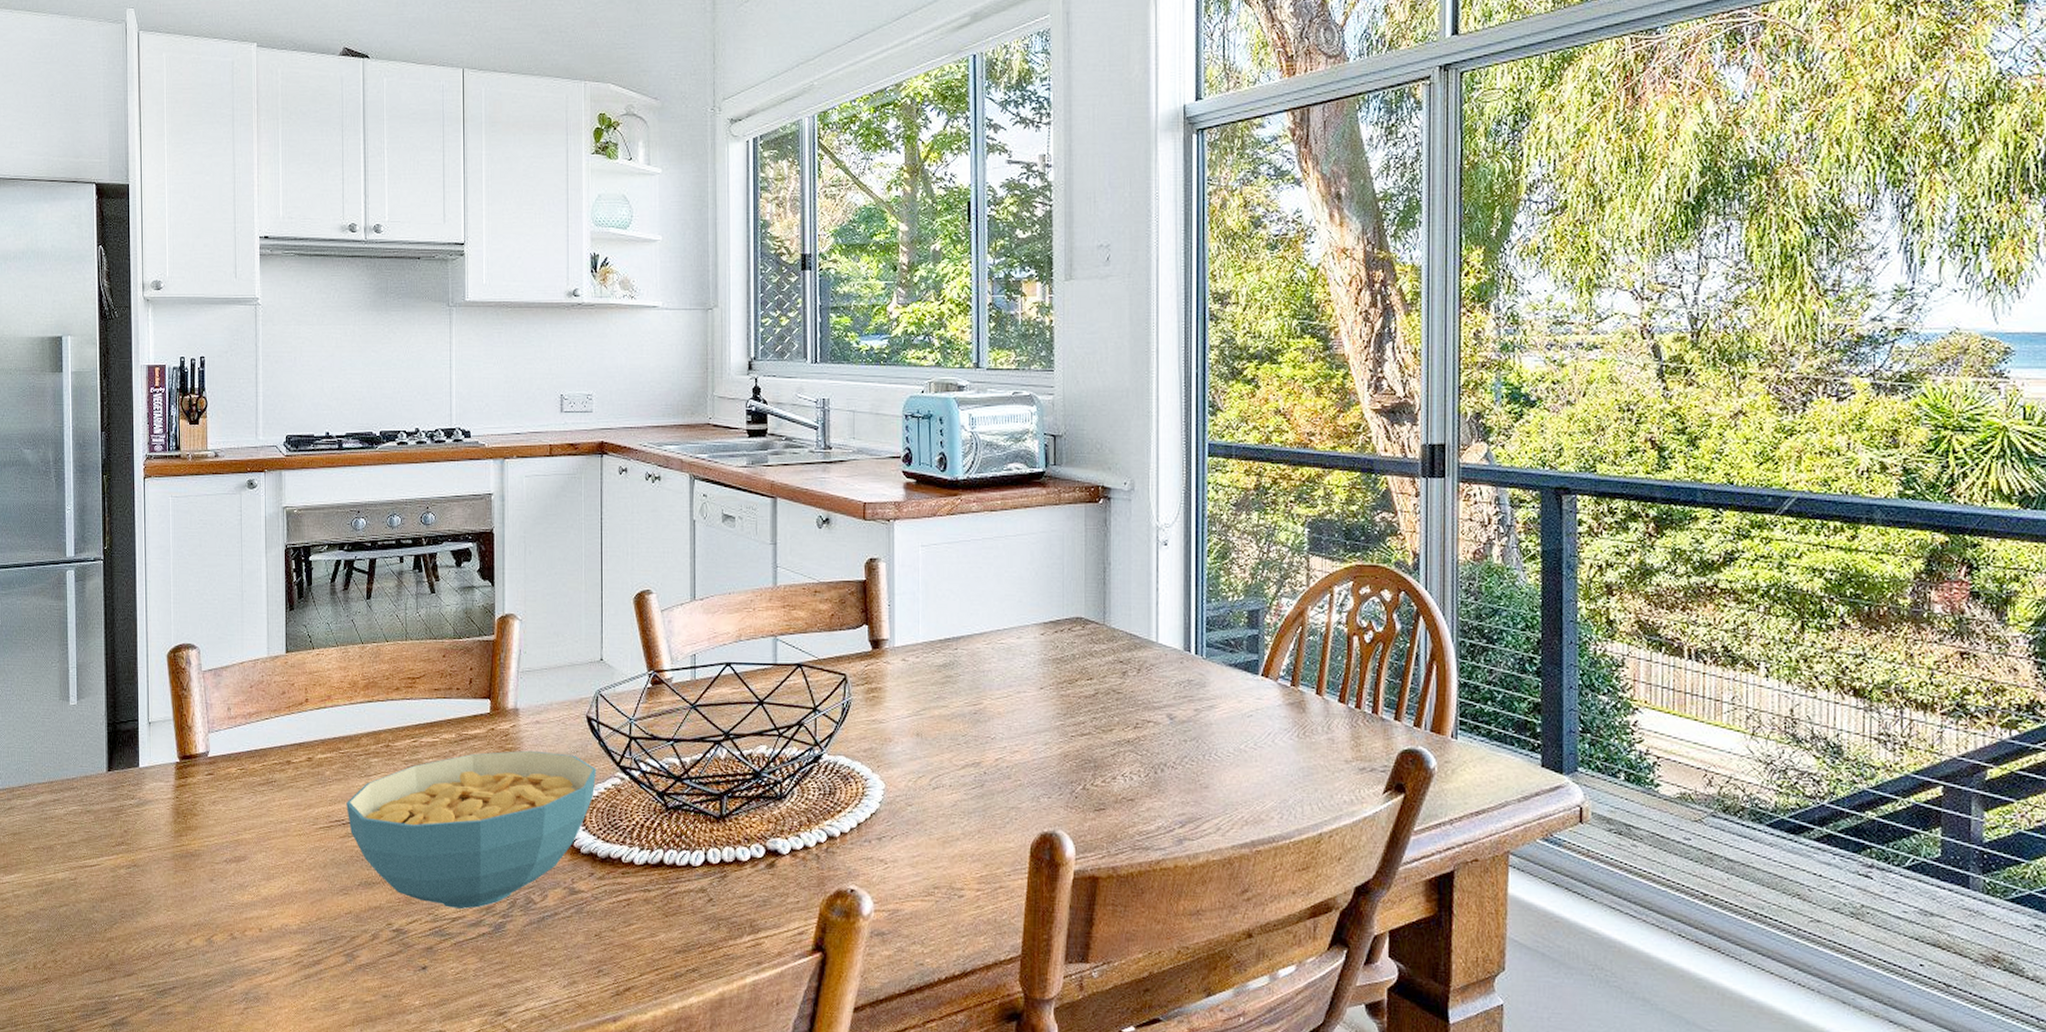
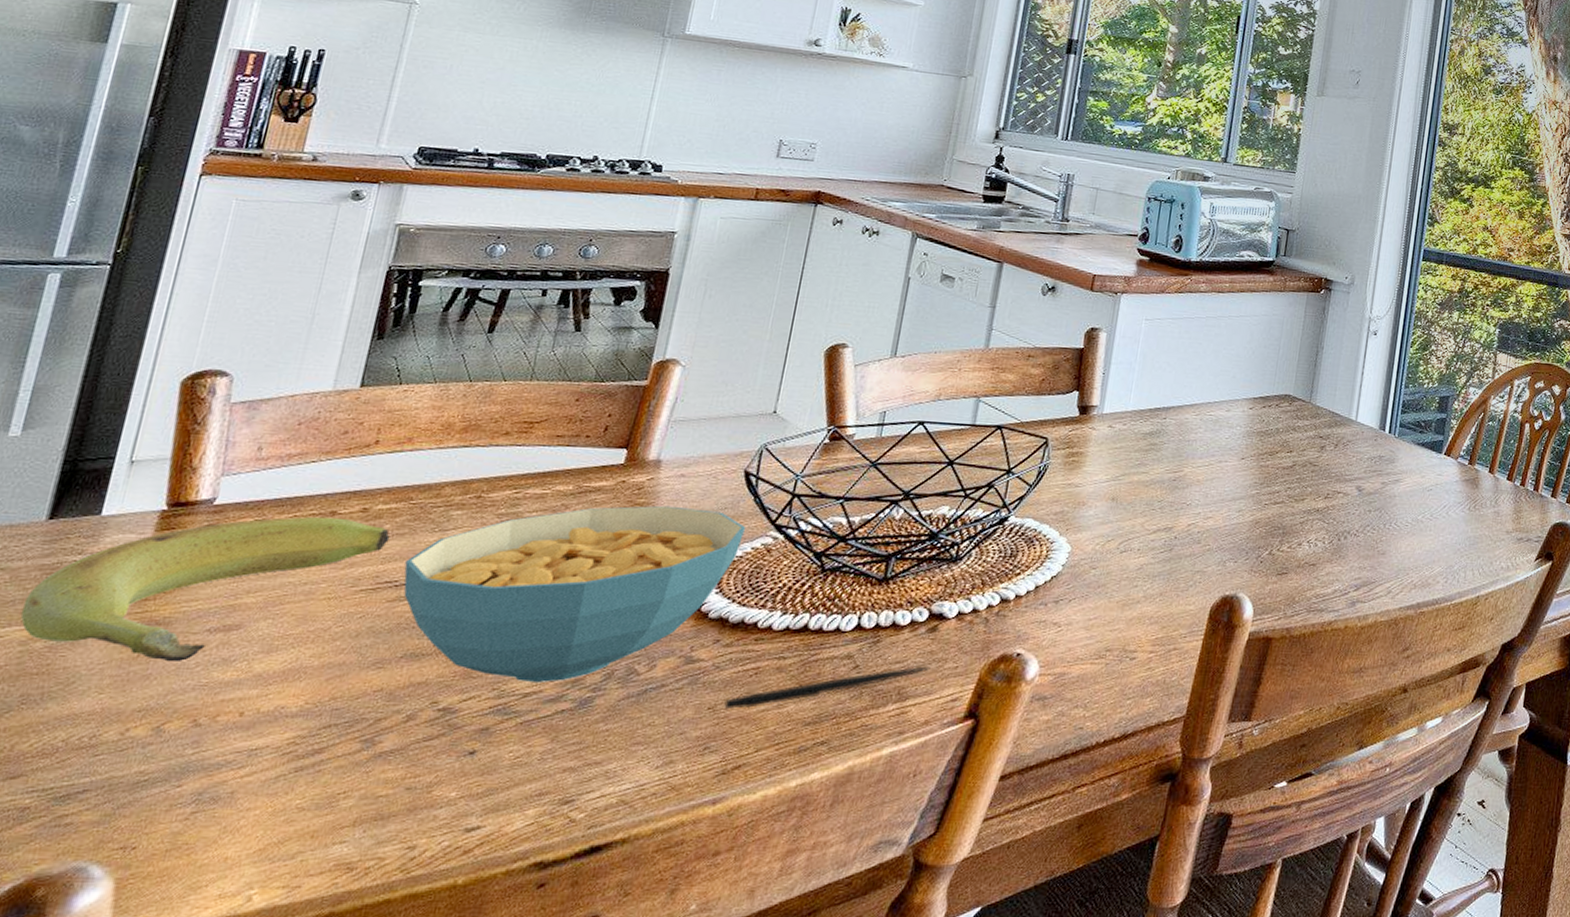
banana: none [106,765,331,887] -> present [20,516,390,662]
pen: none [607,900,775,938] -> present [723,666,930,710]

